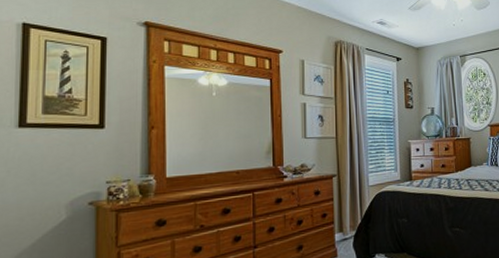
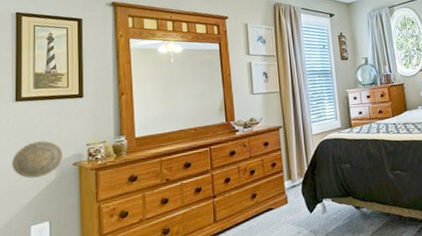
decorative plate: none [11,175,76,217] -> present [12,141,63,179]

